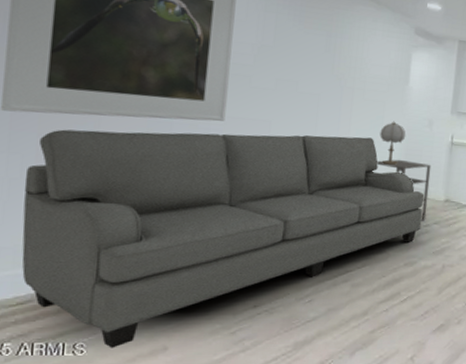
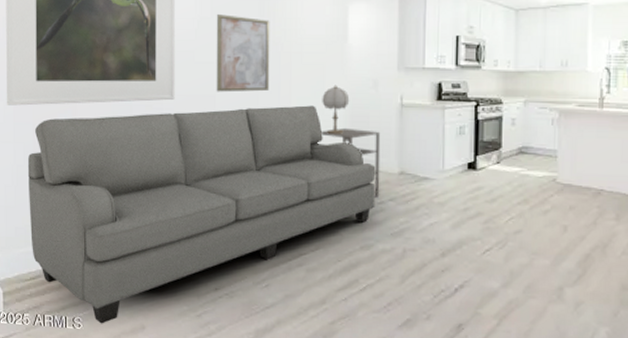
wall art: none [272,44,335,121] -> present [216,14,270,93]

